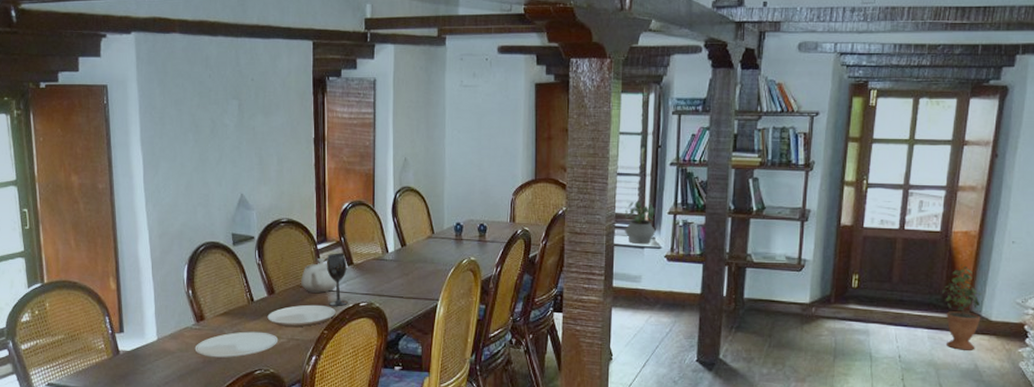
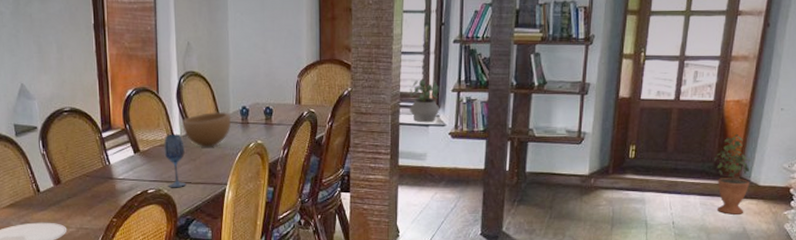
plate: present [267,304,336,327] -> none [55,193,124,216]
teapot: present [301,257,337,293] -> none [87,145,124,181]
wine glass: present [326,253,349,306] -> none [112,140,137,194]
wineglass: none [378,247,399,302] -> present [164,133,187,188]
bowl: none [396,227,444,262] -> present [181,111,231,147]

